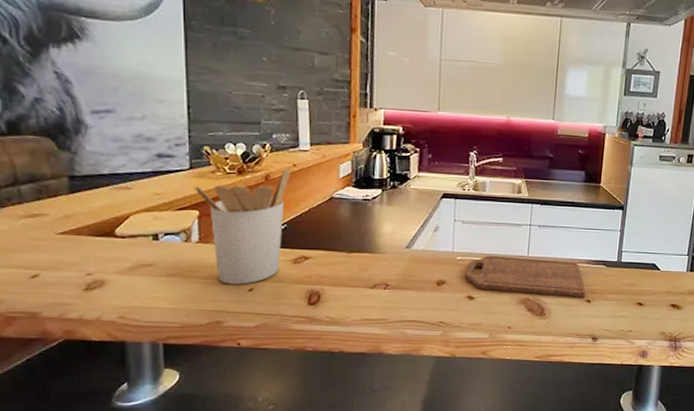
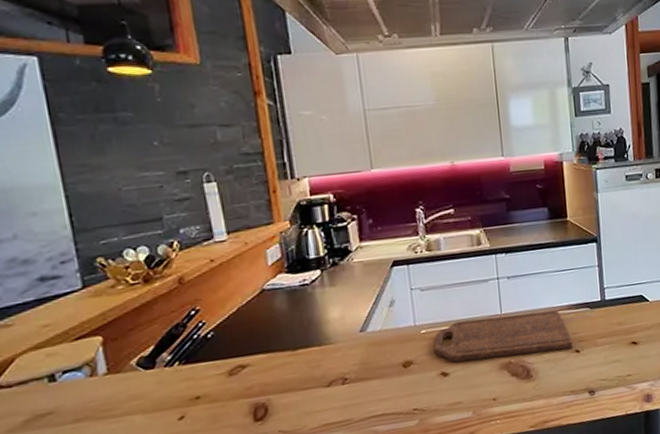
utensil holder: present [192,167,291,285] -> none [89,264,213,417]

